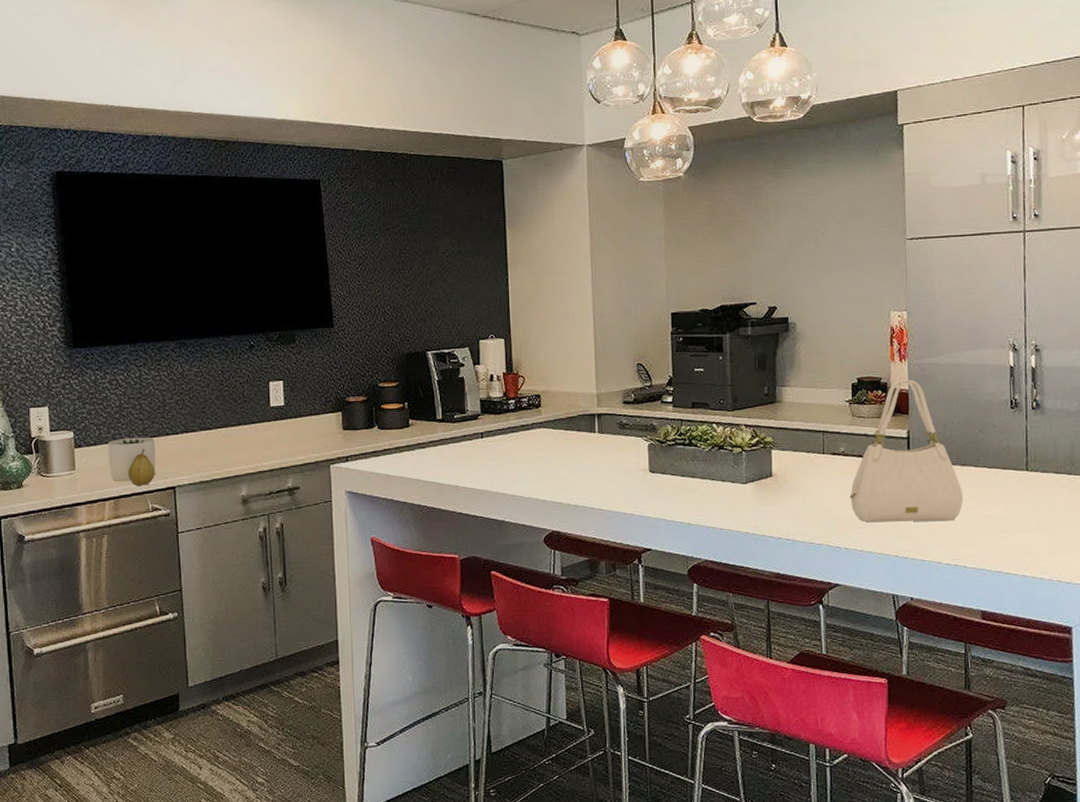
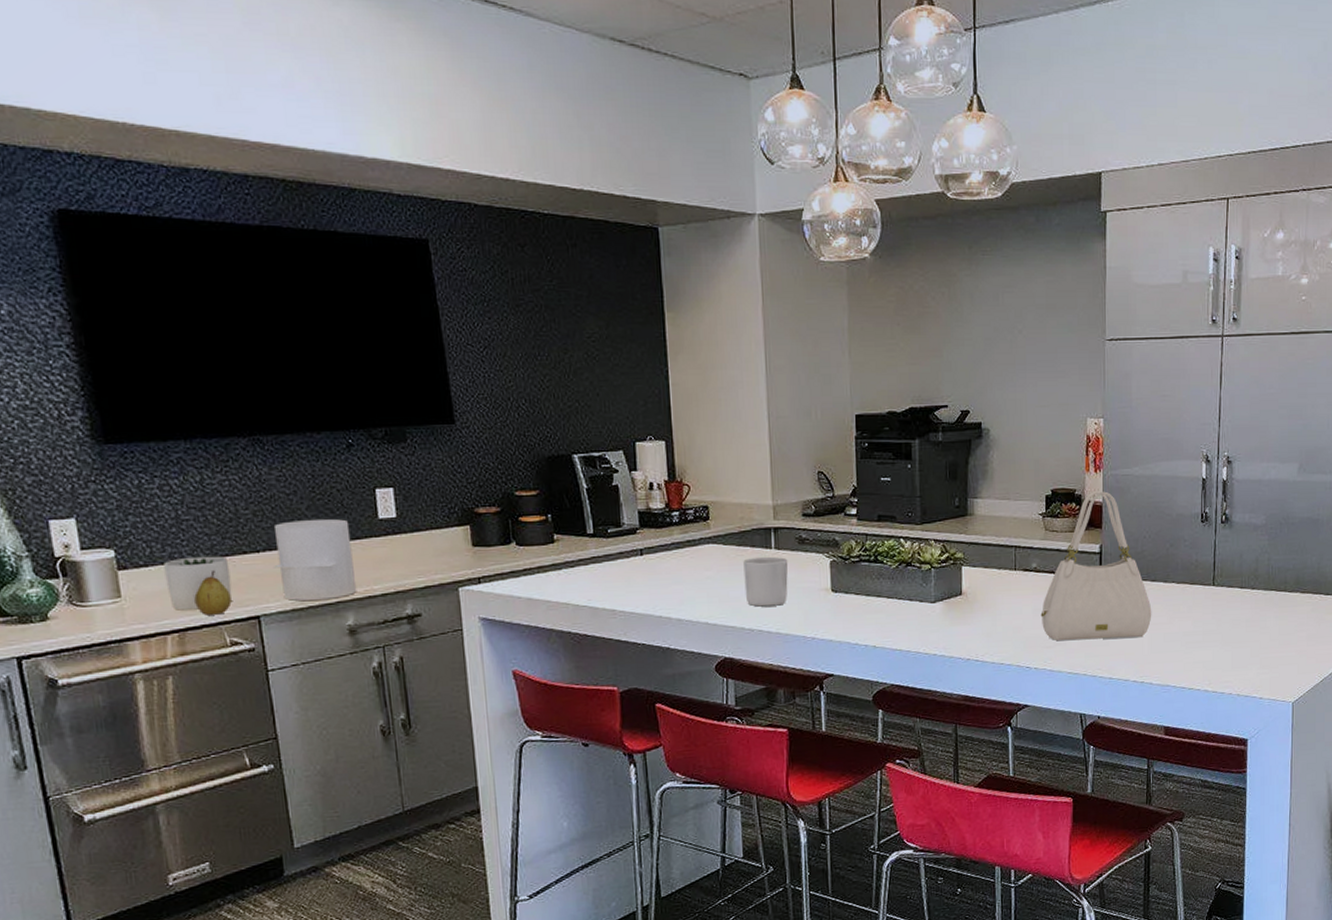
paper towel roll: none [189,406,251,475] -> present [273,518,357,602]
mug: none [570,439,610,485] -> present [743,556,788,607]

